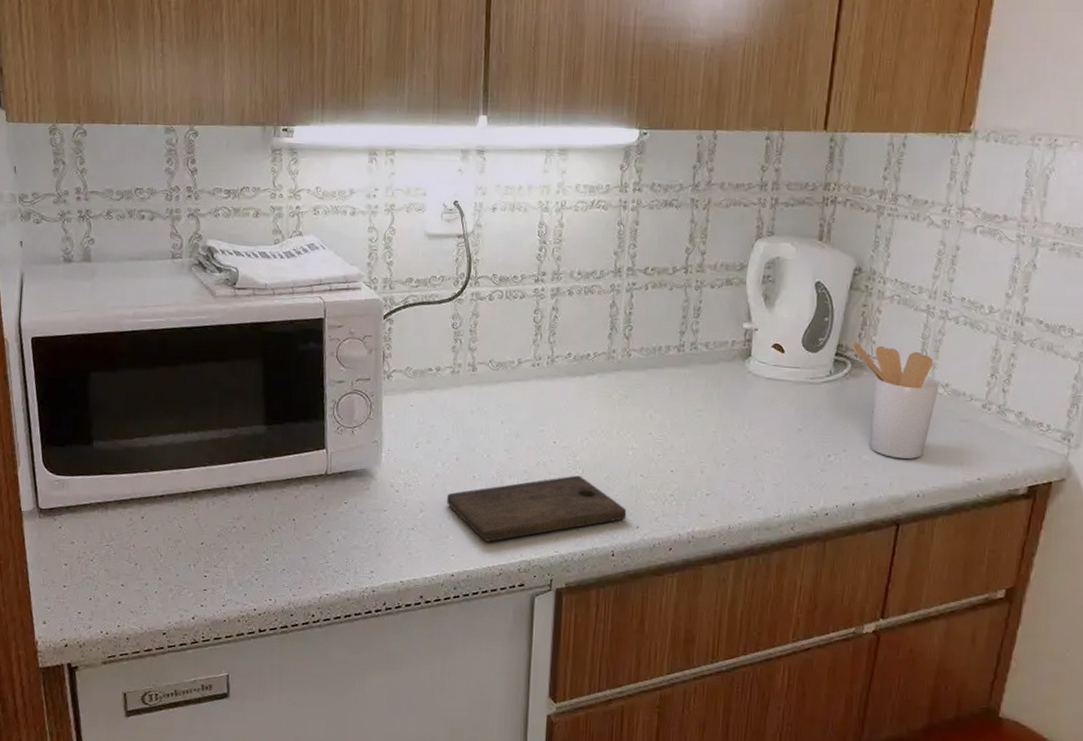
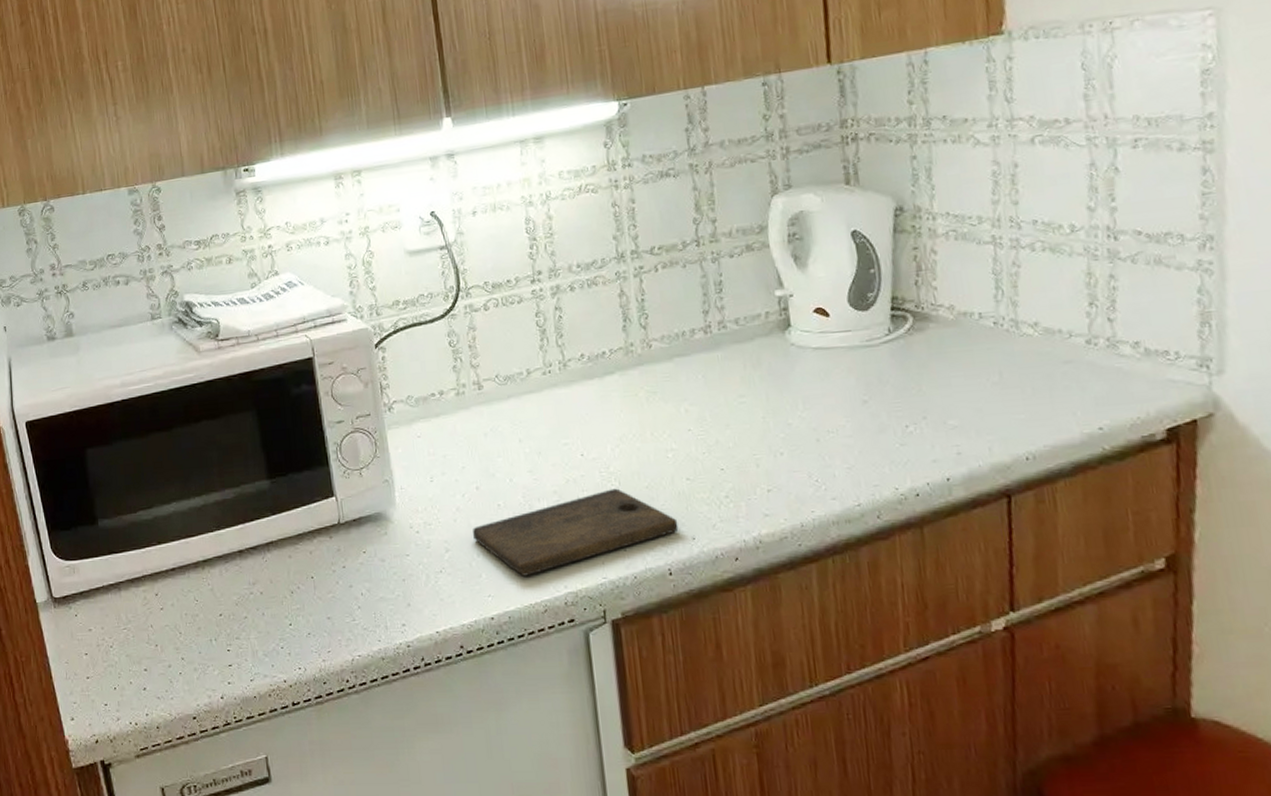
utensil holder: present [851,341,939,460] -> none [908,290,1027,419]

